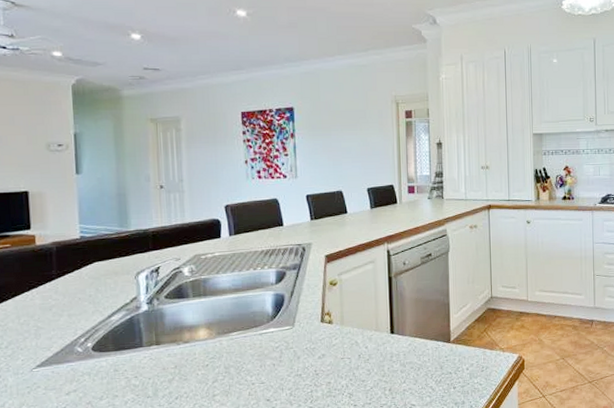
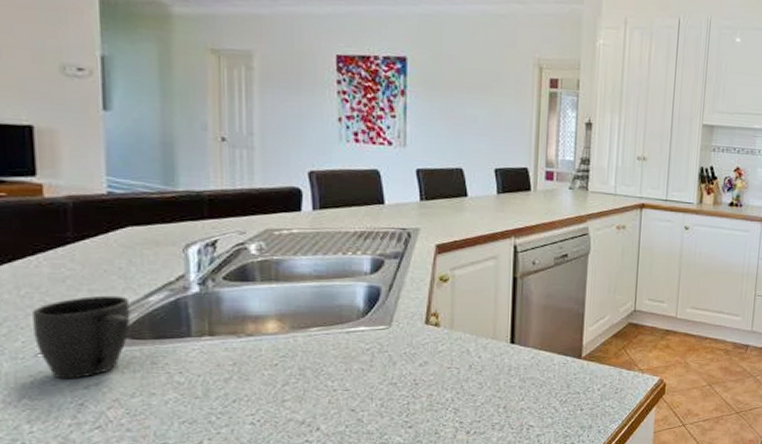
mug: none [29,318,99,389] -> present [32,295,131,379]

